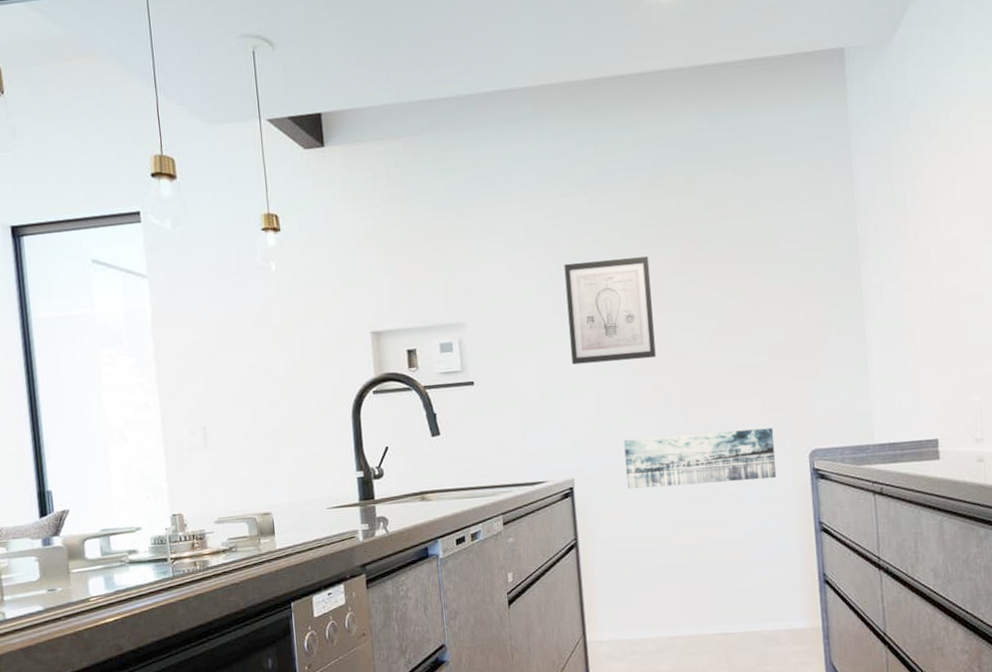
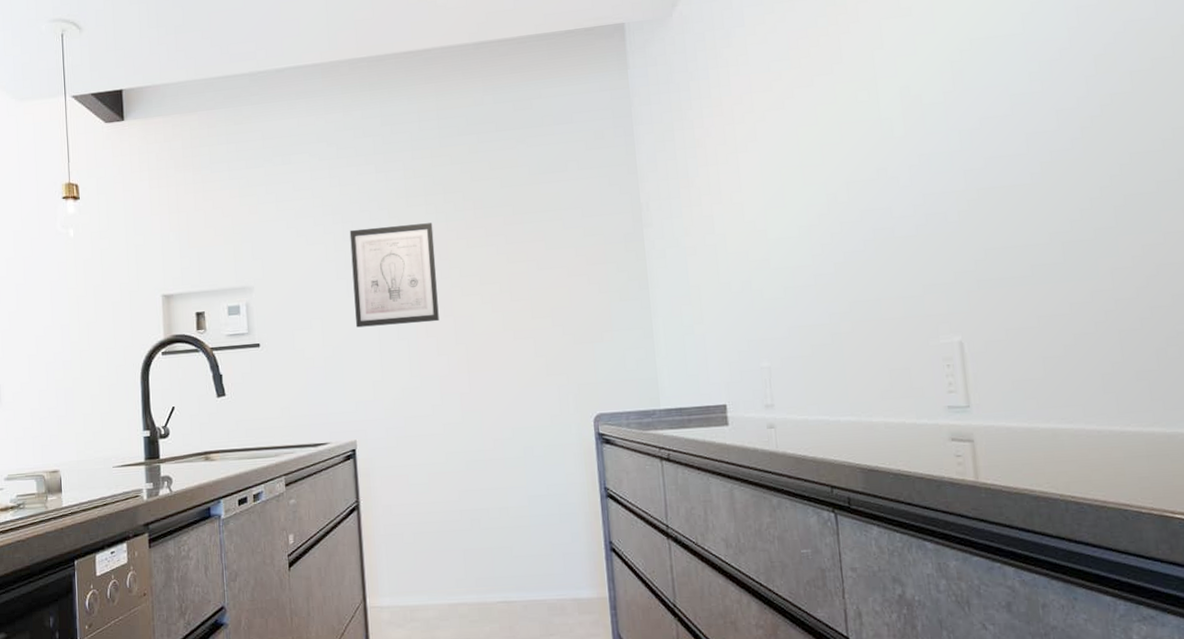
wall art: present [624,428,776,490] -> none [406,391,560,452]

